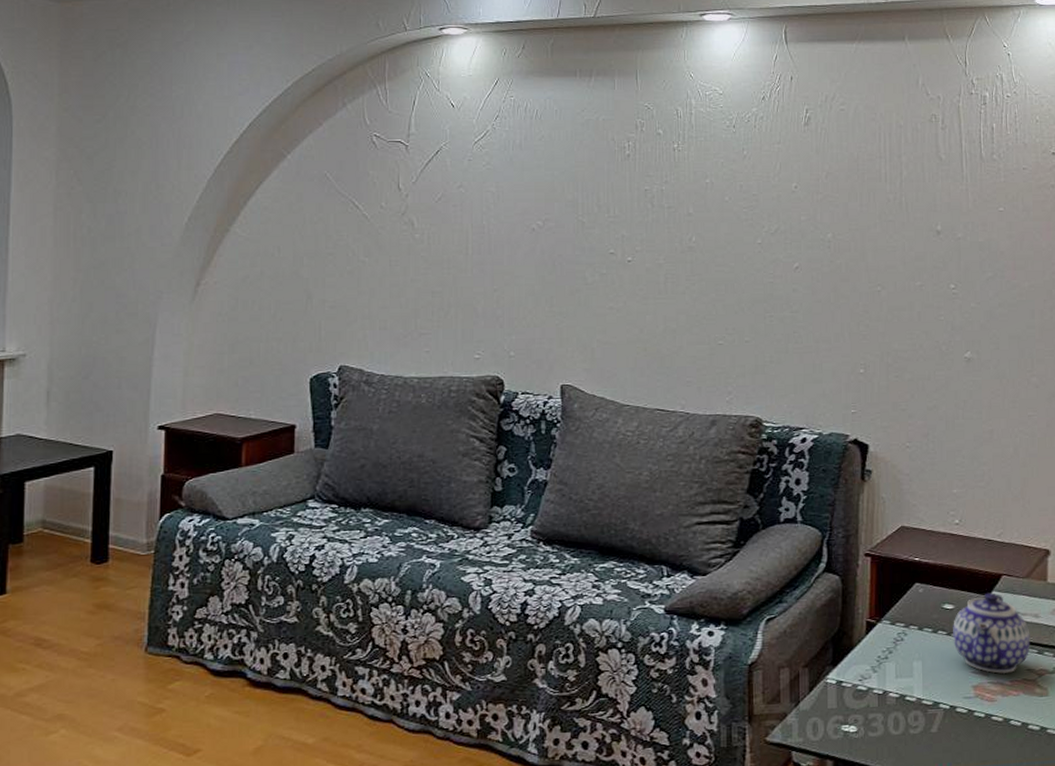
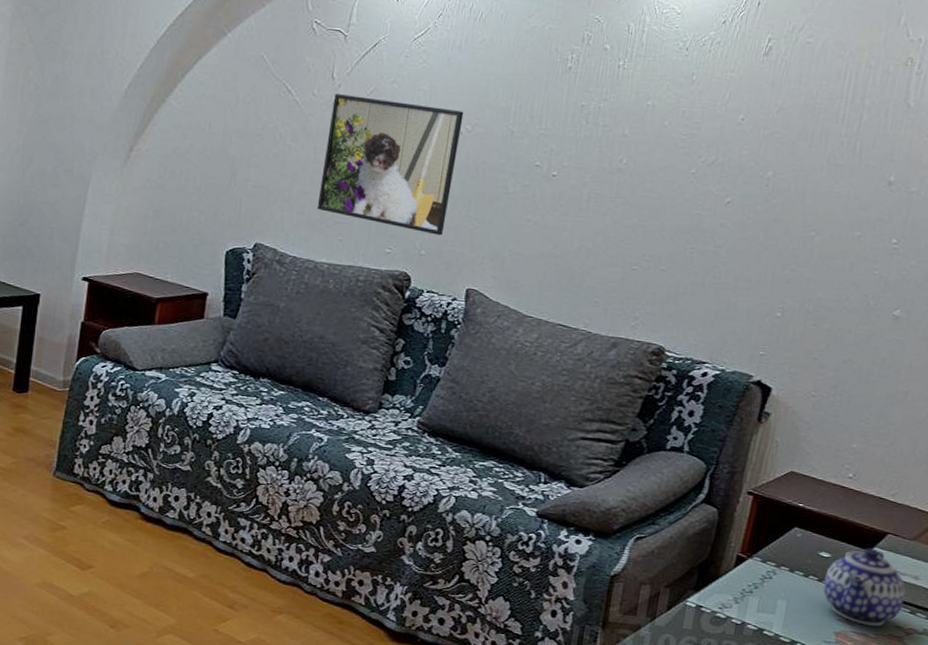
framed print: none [399,204,533,334] -> present [317,94,464,236]

